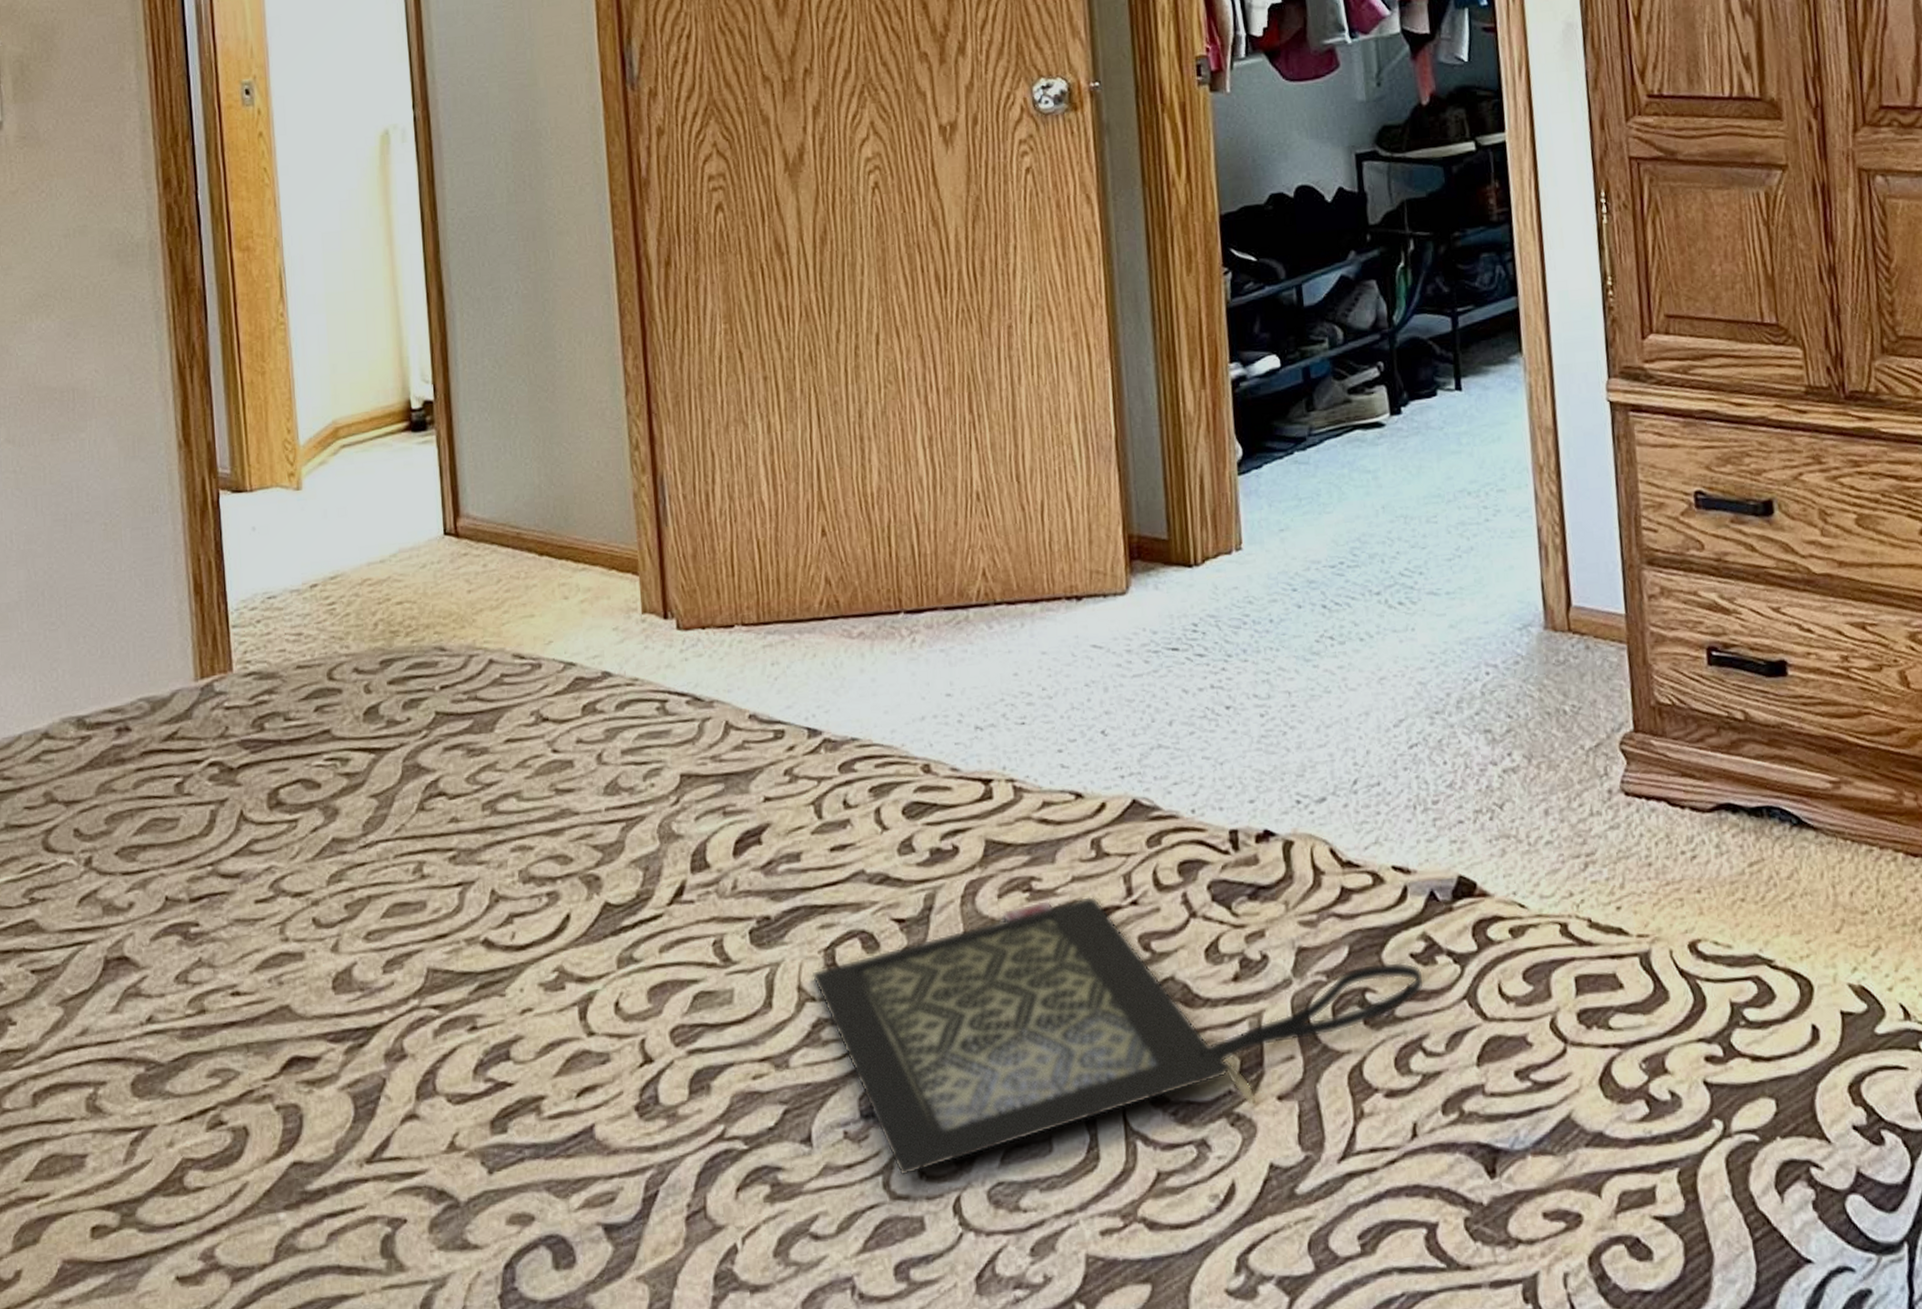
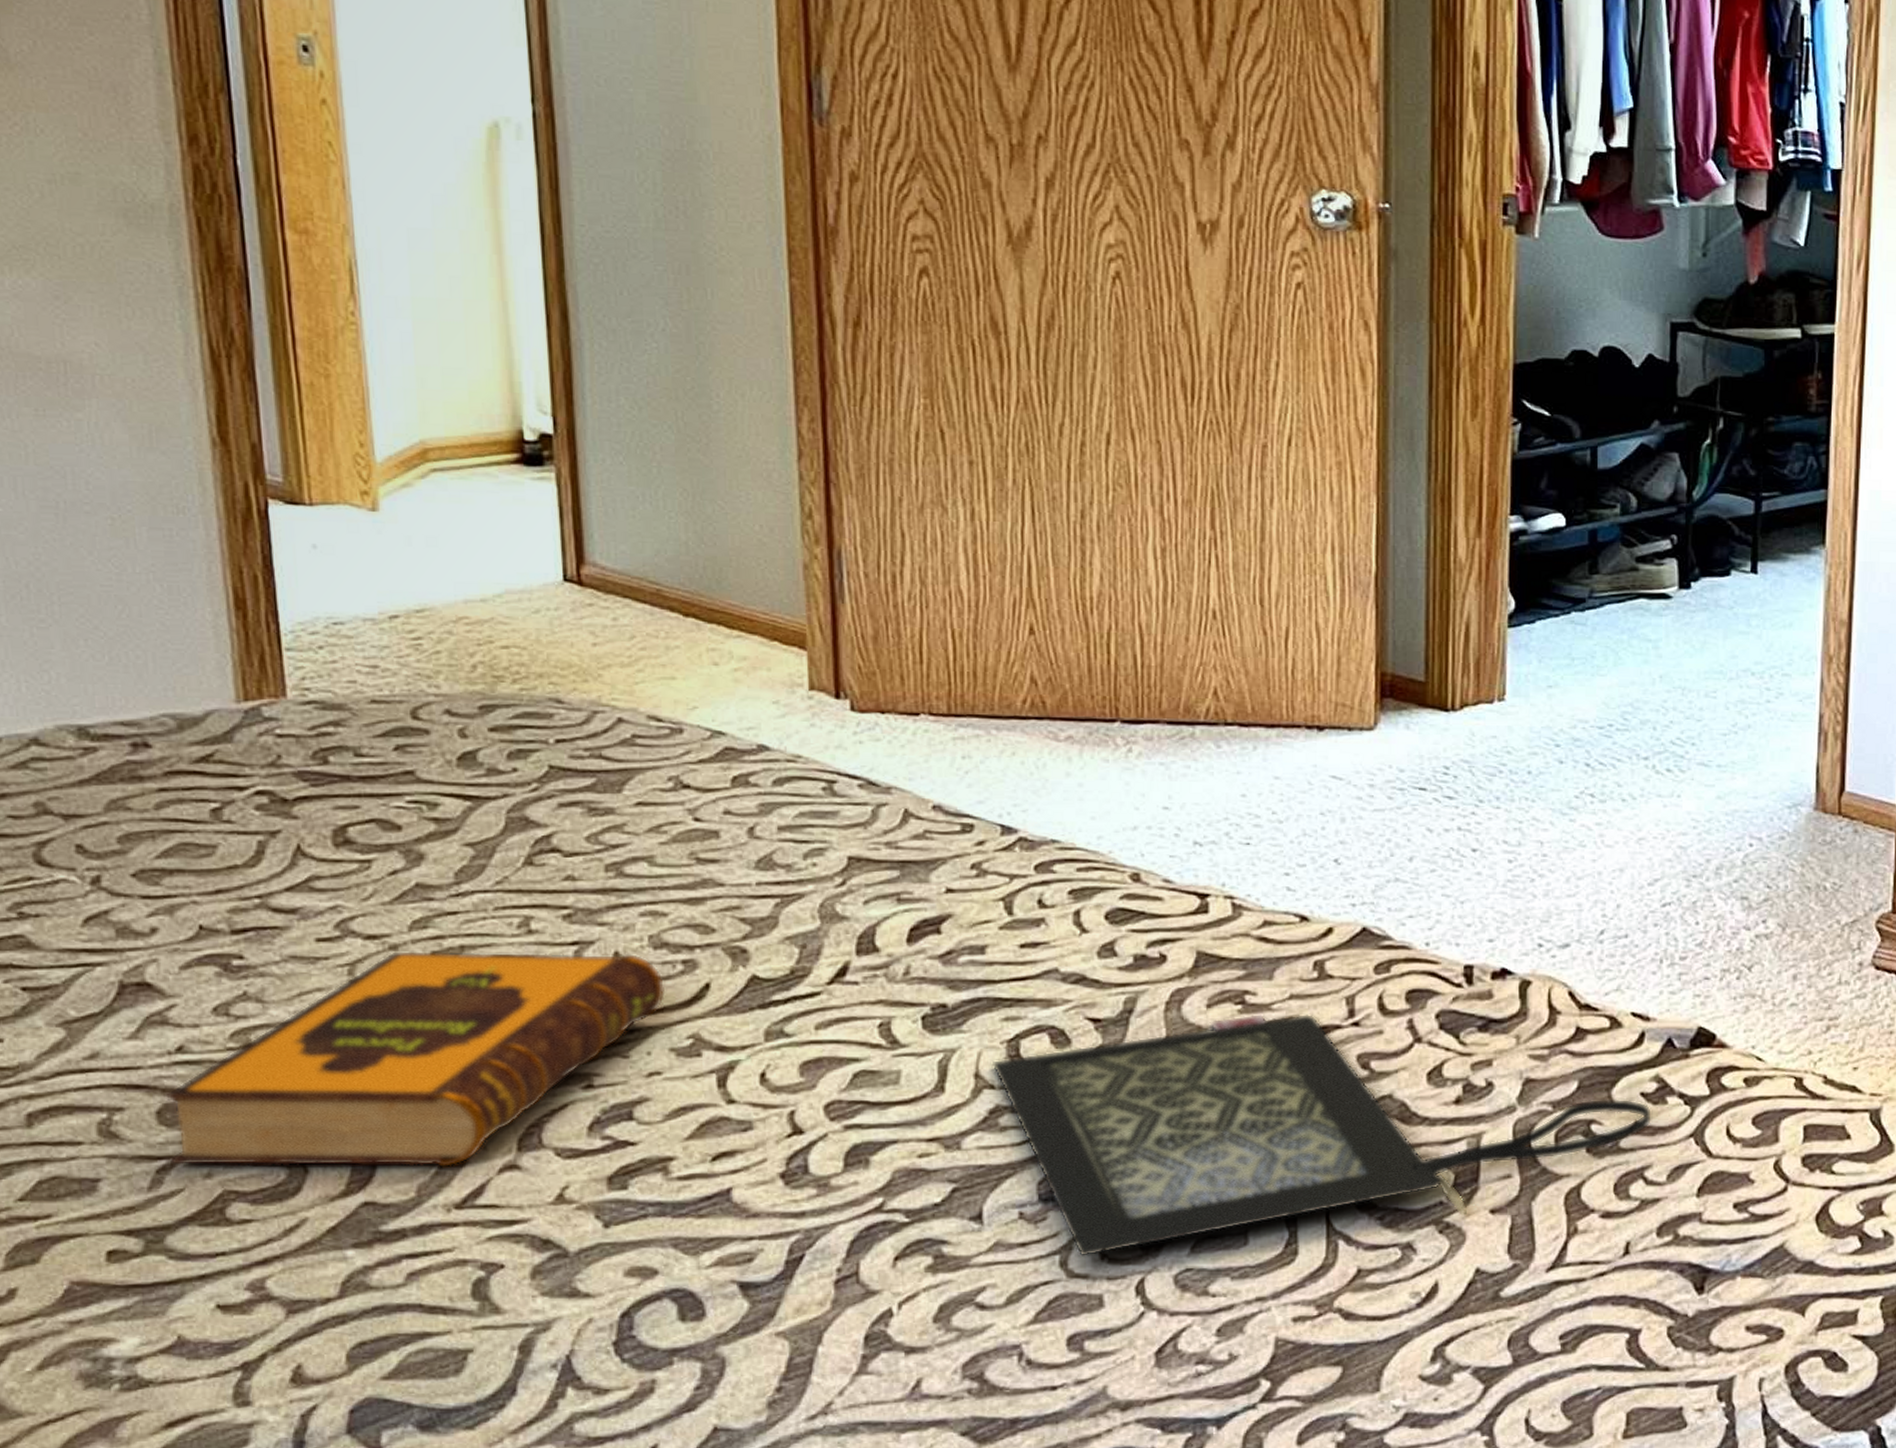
hardback book: none [138,889,534,1136] -> present [165,950,666,1168]

